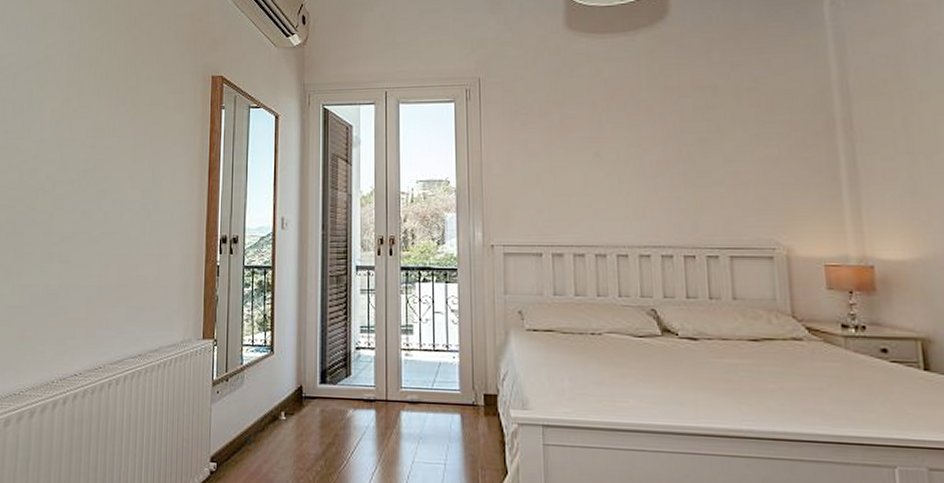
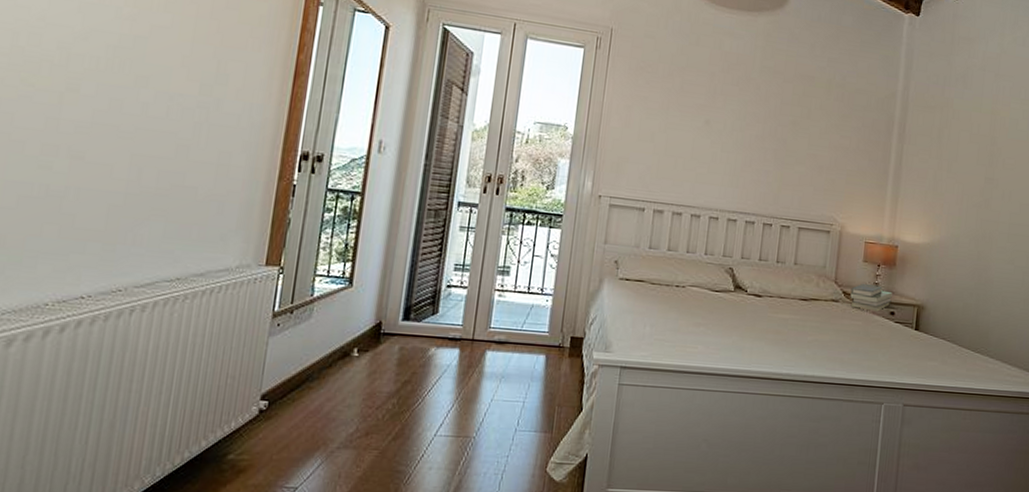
books: none [817,316,880,350] -> present [850,284,892,312]

